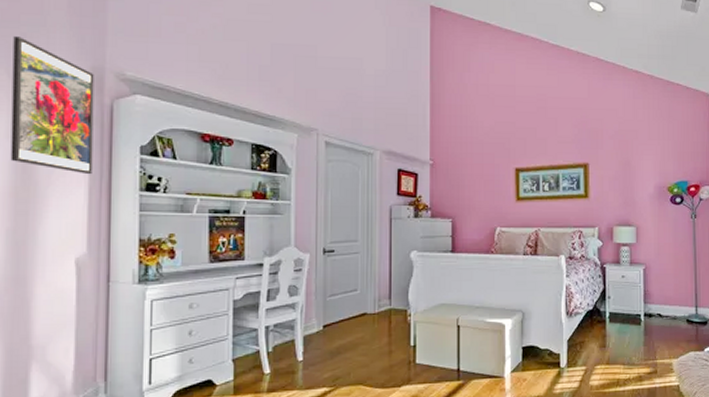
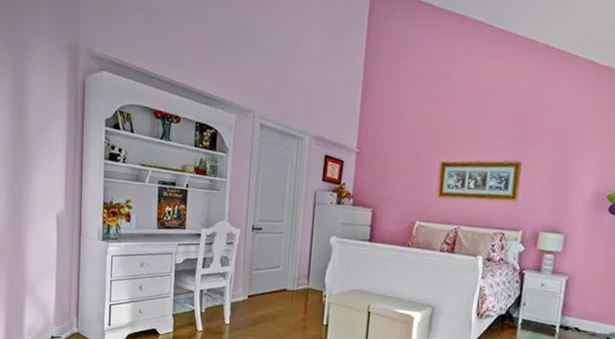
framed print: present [10,36,94,175] -> none [9,14,71,143]

